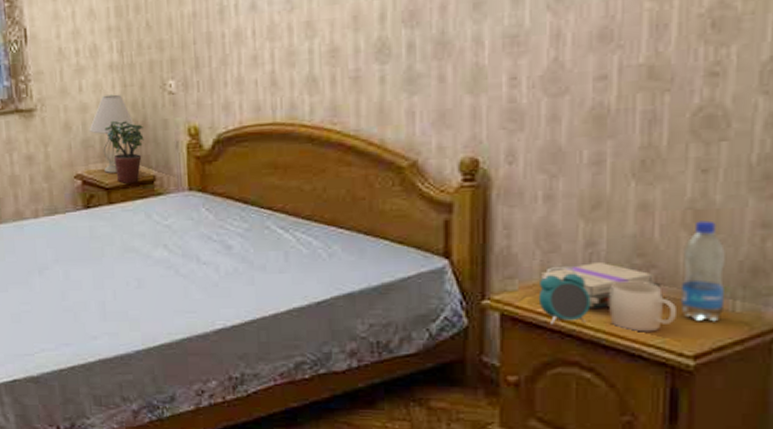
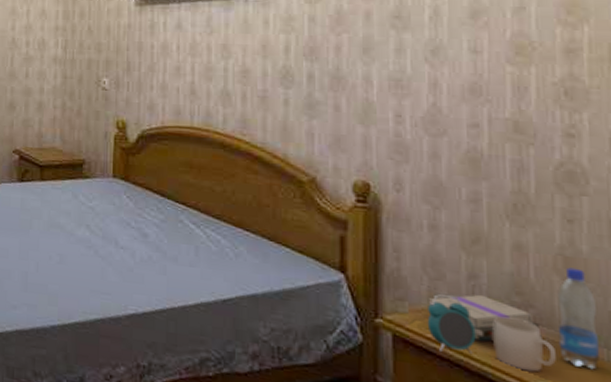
table lamp: present [89,94,134,173] -> none [30,83,70,152]
potted plant: present [104,120,145,184] -> none [44,106,79,165]

